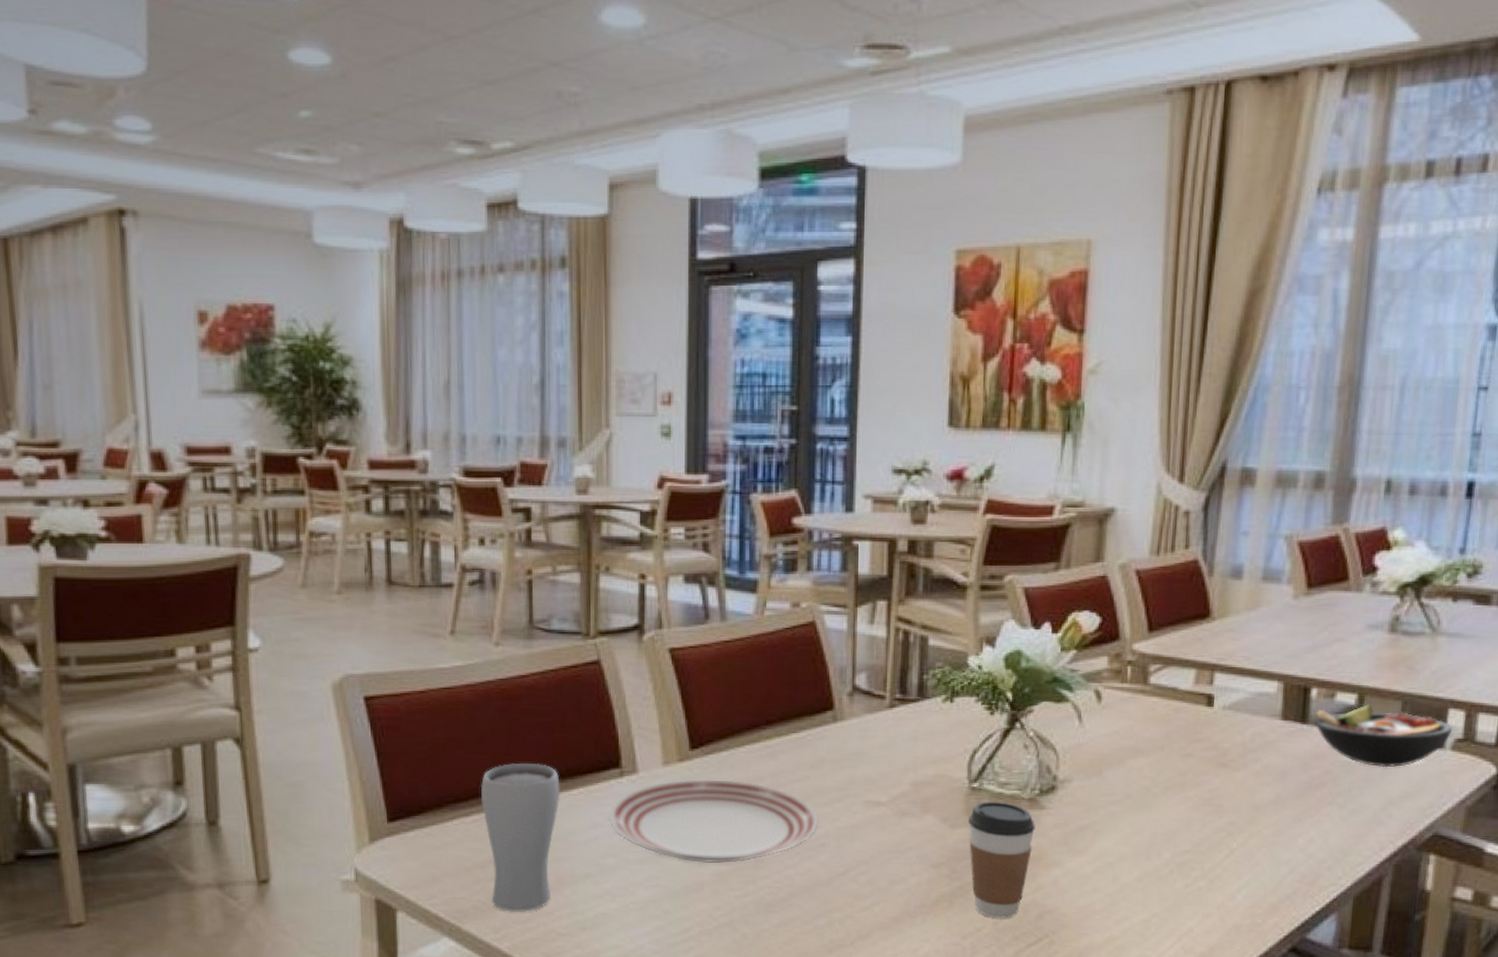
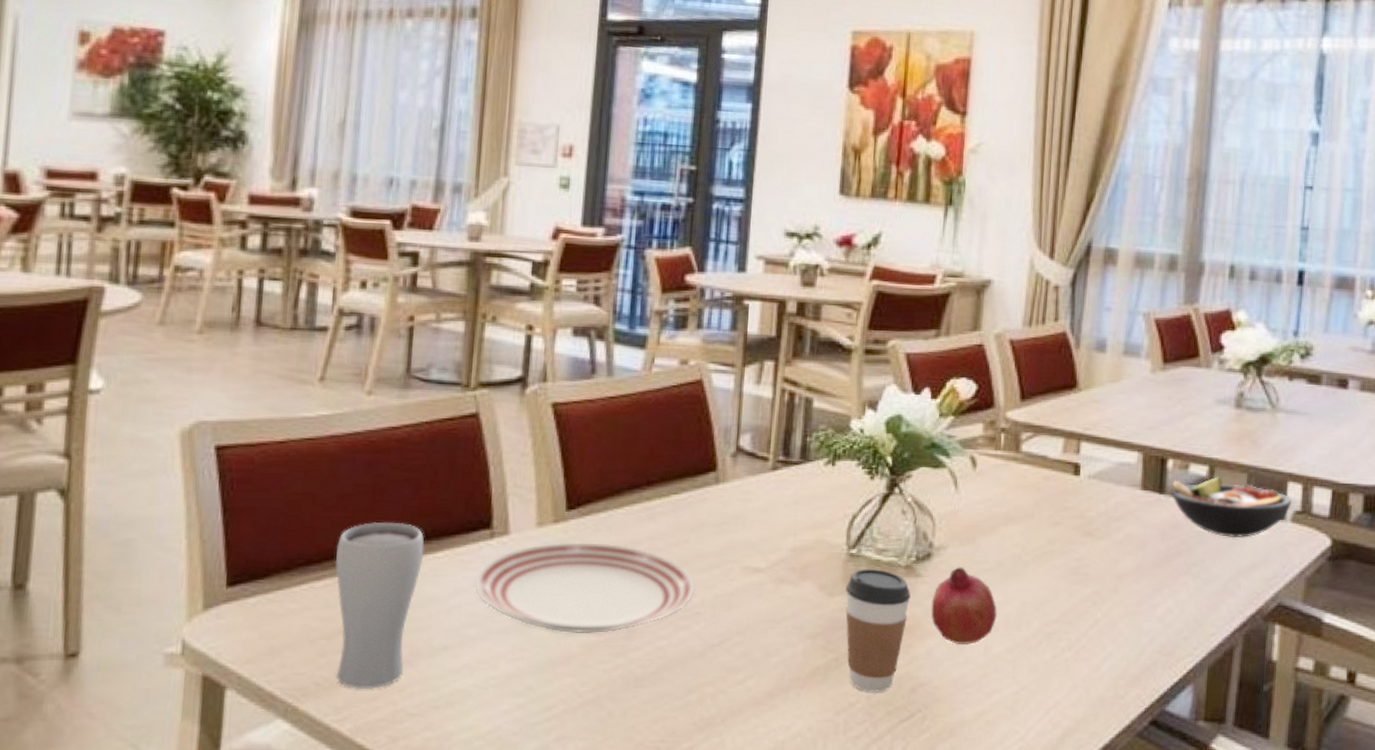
fruit: none [1056,799,1127,874] -> present [931,567,998,644]

